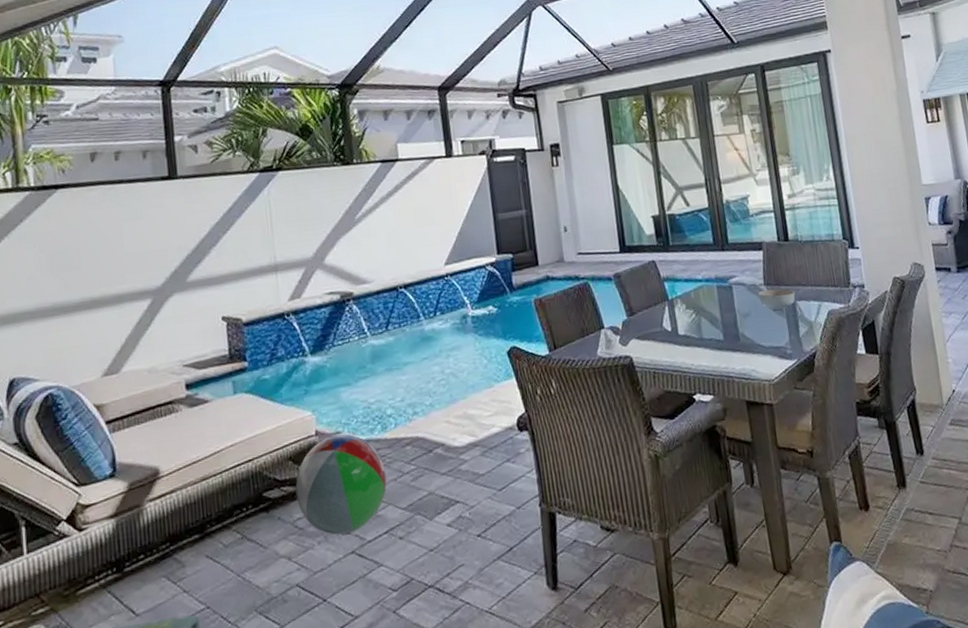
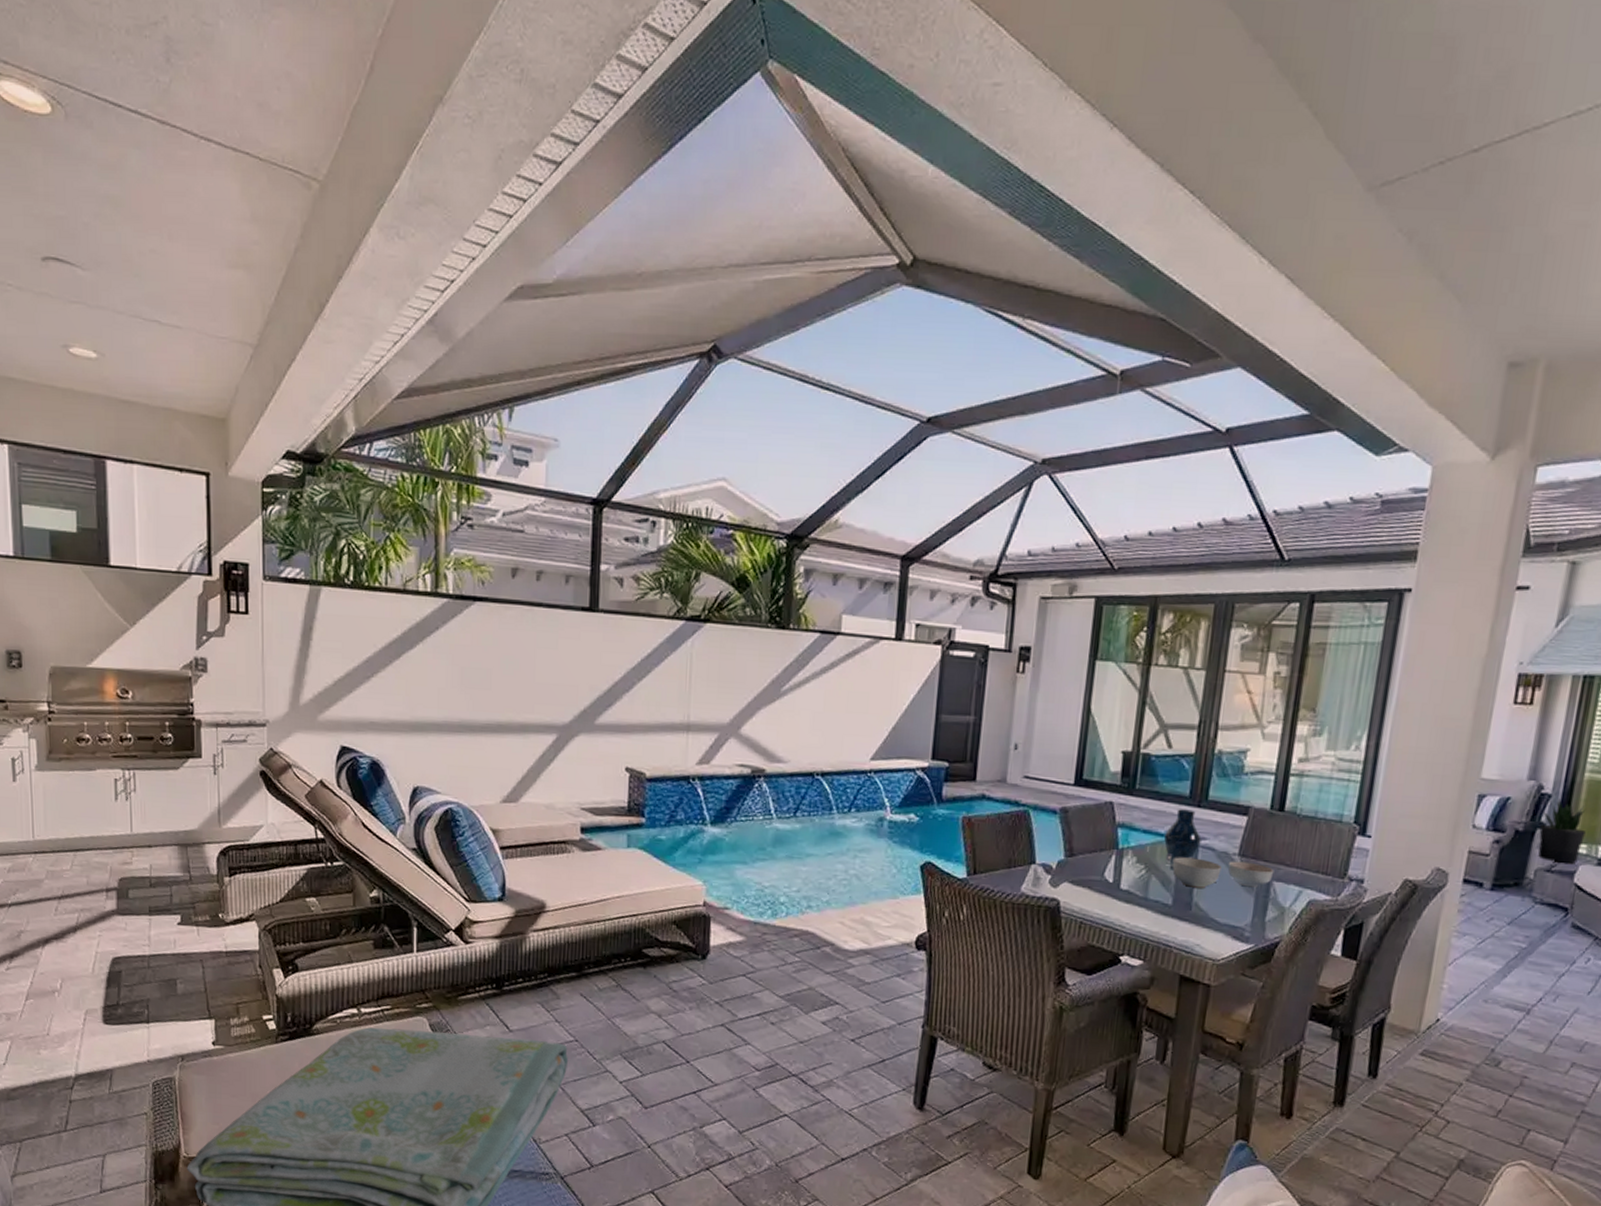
beach ball: present [295,434,387,535] -> none [675,909,769,1007]
vase: none [702,254,733,310] -> present [1163,809,1202,871]
bowl: none [714,294,755,321] -> present [1172,857,1222,888]

